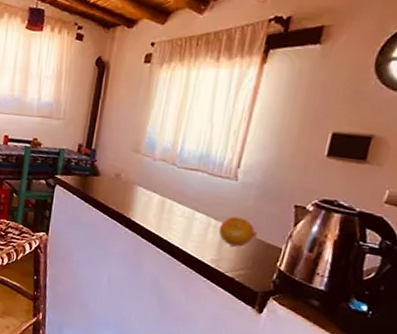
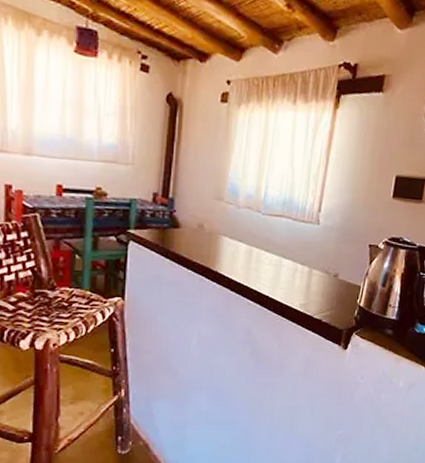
fruit: present [218,216,255,247] -> none [305,260,337,289]

